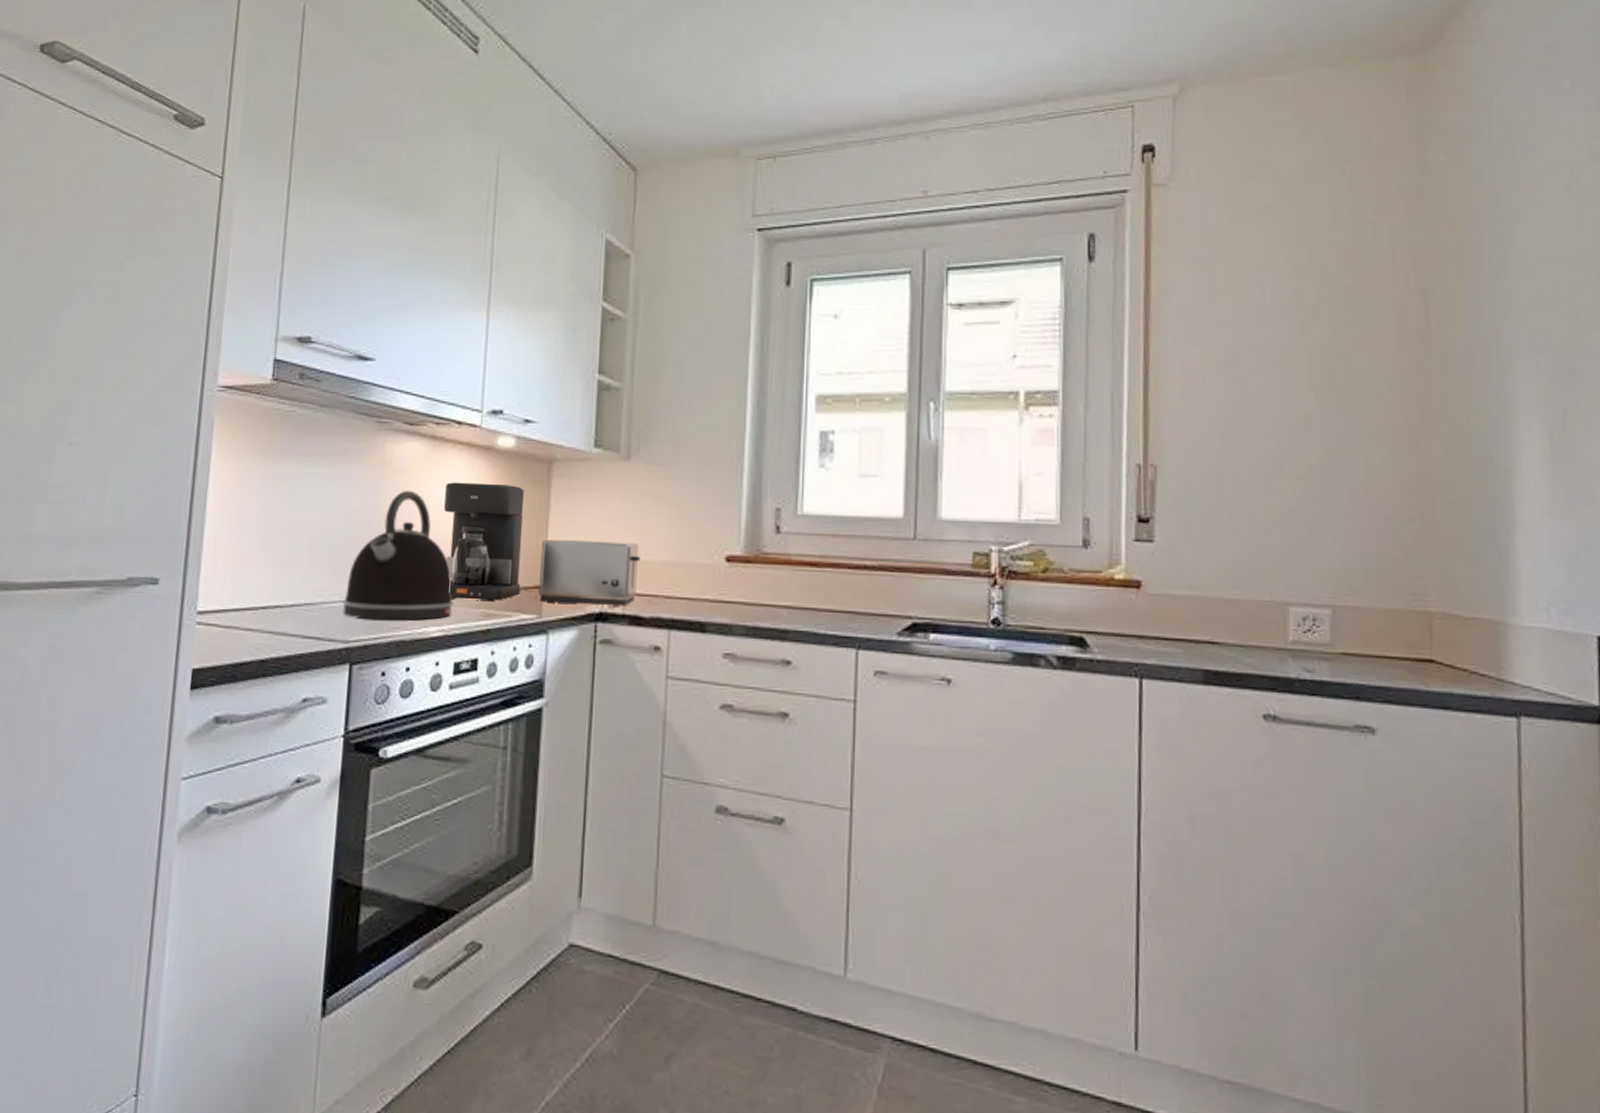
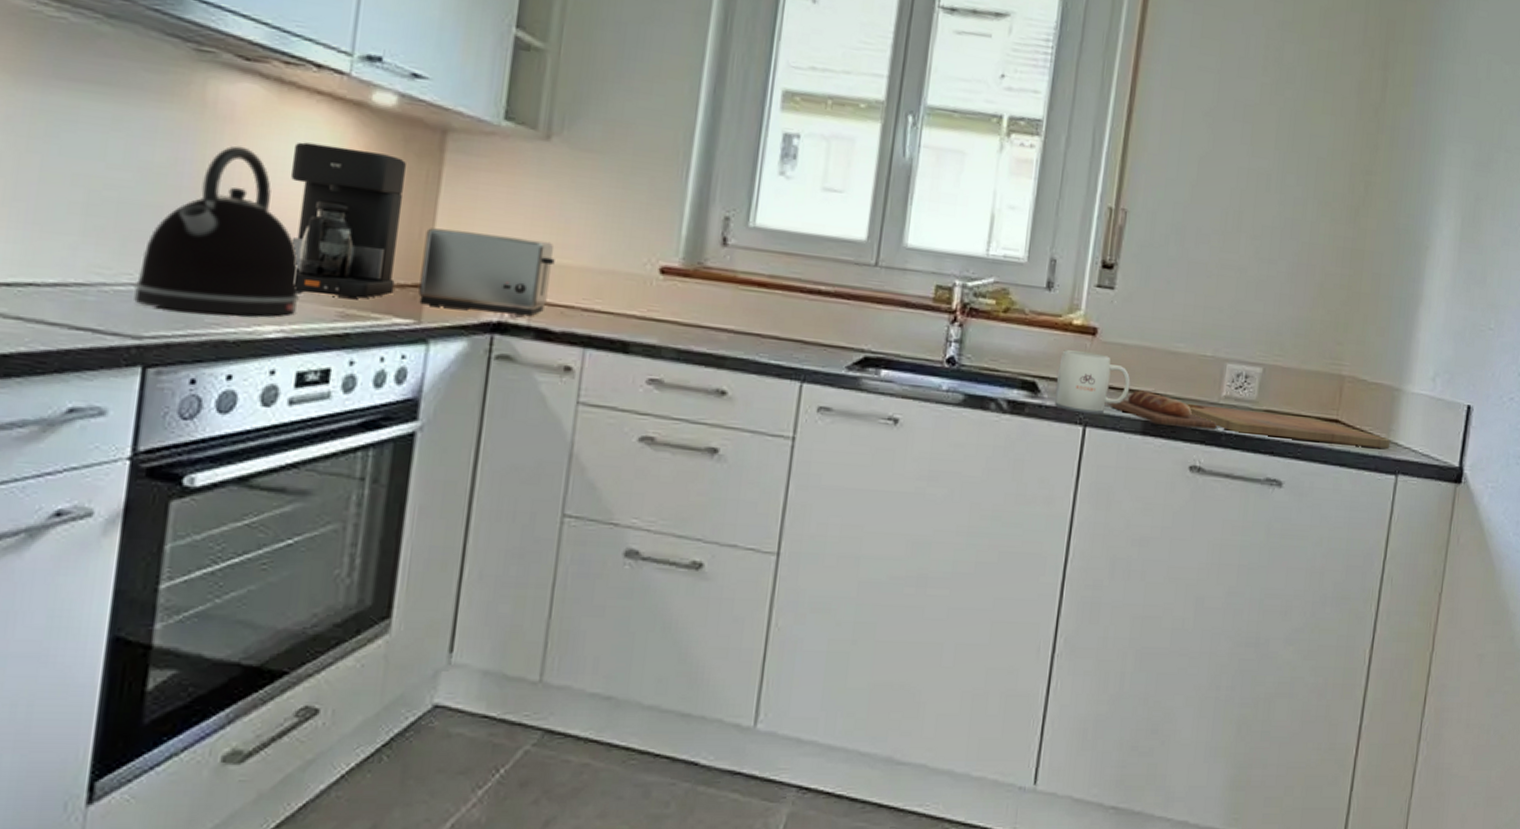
mug: none [1104,604,1184,666] -> present [1055,350,1131,415]
bread loaf: none [1159,639,1288,677] -> present [1105,390,1217,431]
cutting board: none [1248,650,1504,690] -> present [1185,403,1391,450]

